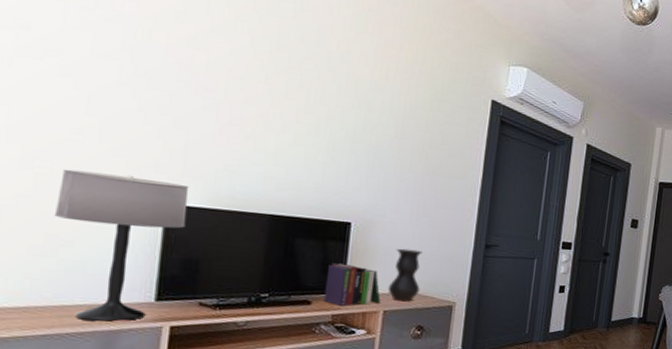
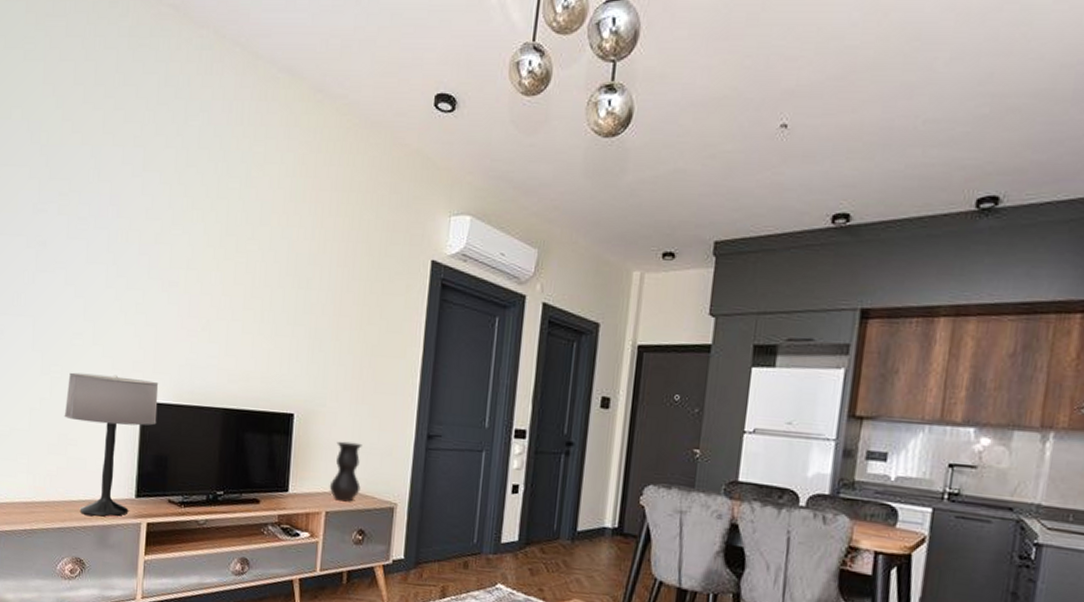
books: present [324,263,381,307] -> none [271,458,323,507]

